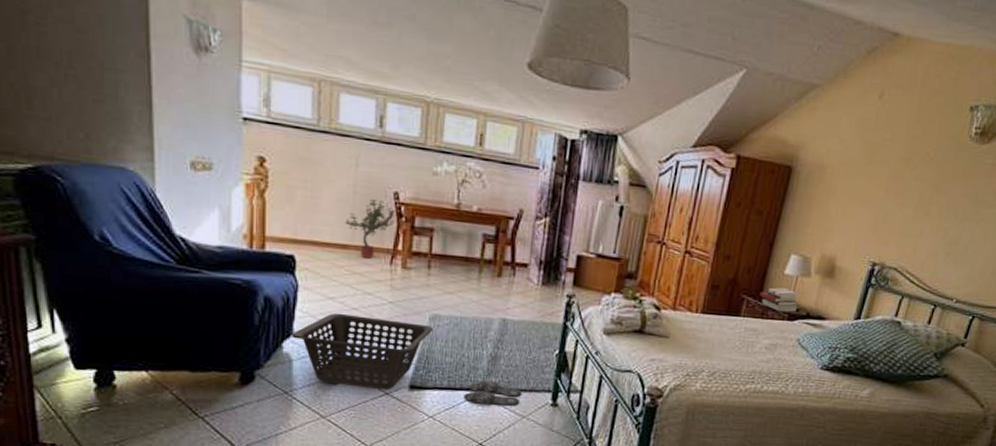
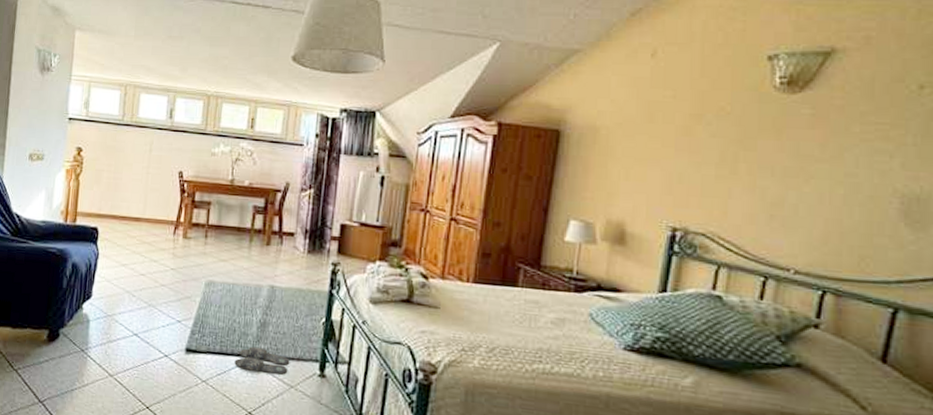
laundry basket: present [291,313,433,391] -> none [90,278,208,353]
potted tree: present [345,200,395,260] -> none [138,179,179,231]
books: present [759,287,797,313] -> none [537,256,584,283]

